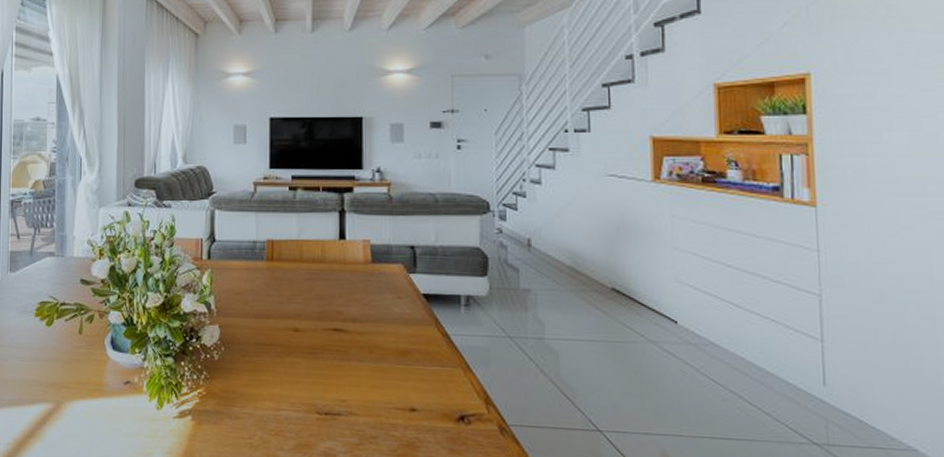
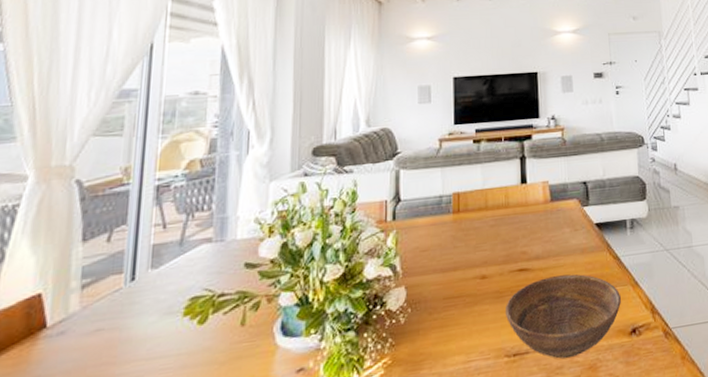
bowl: none [317,342,448,431] -> present [504,274,621,359]

